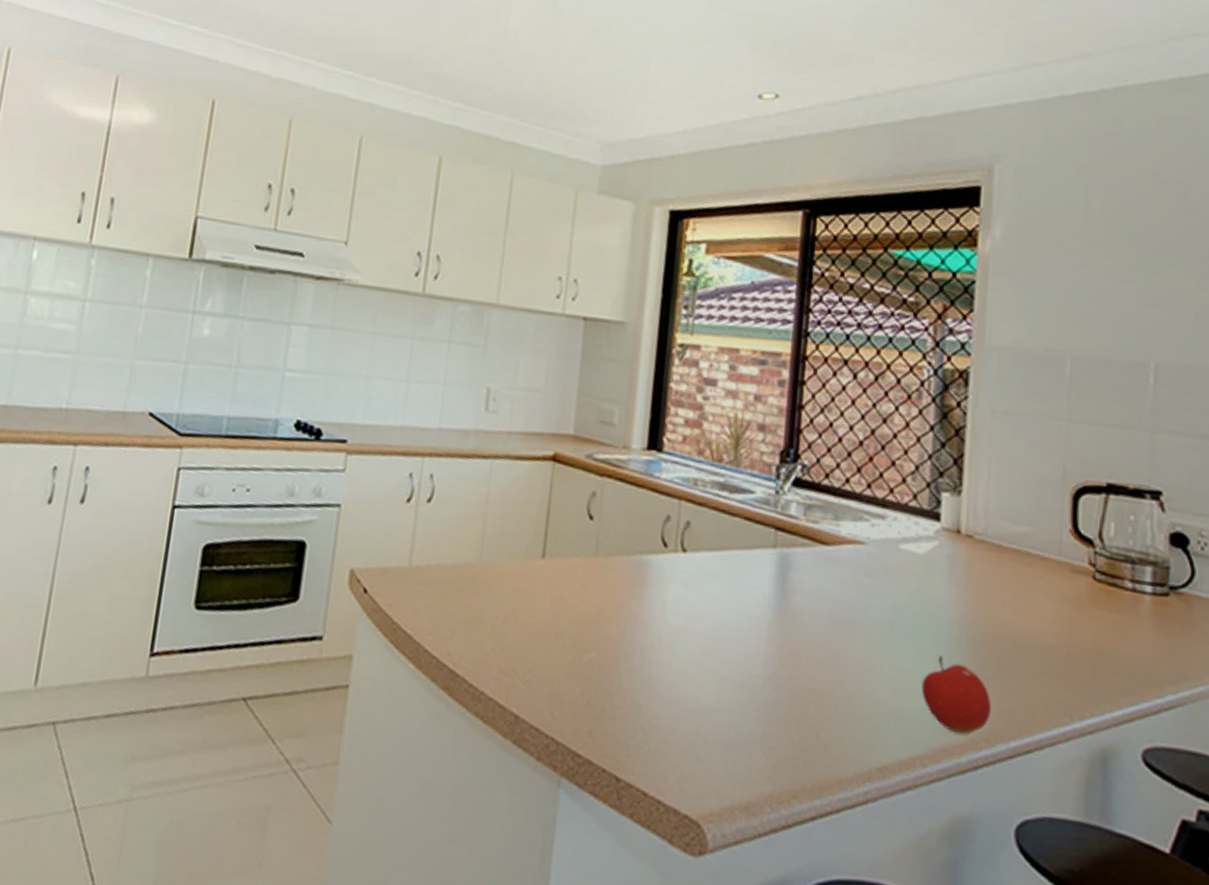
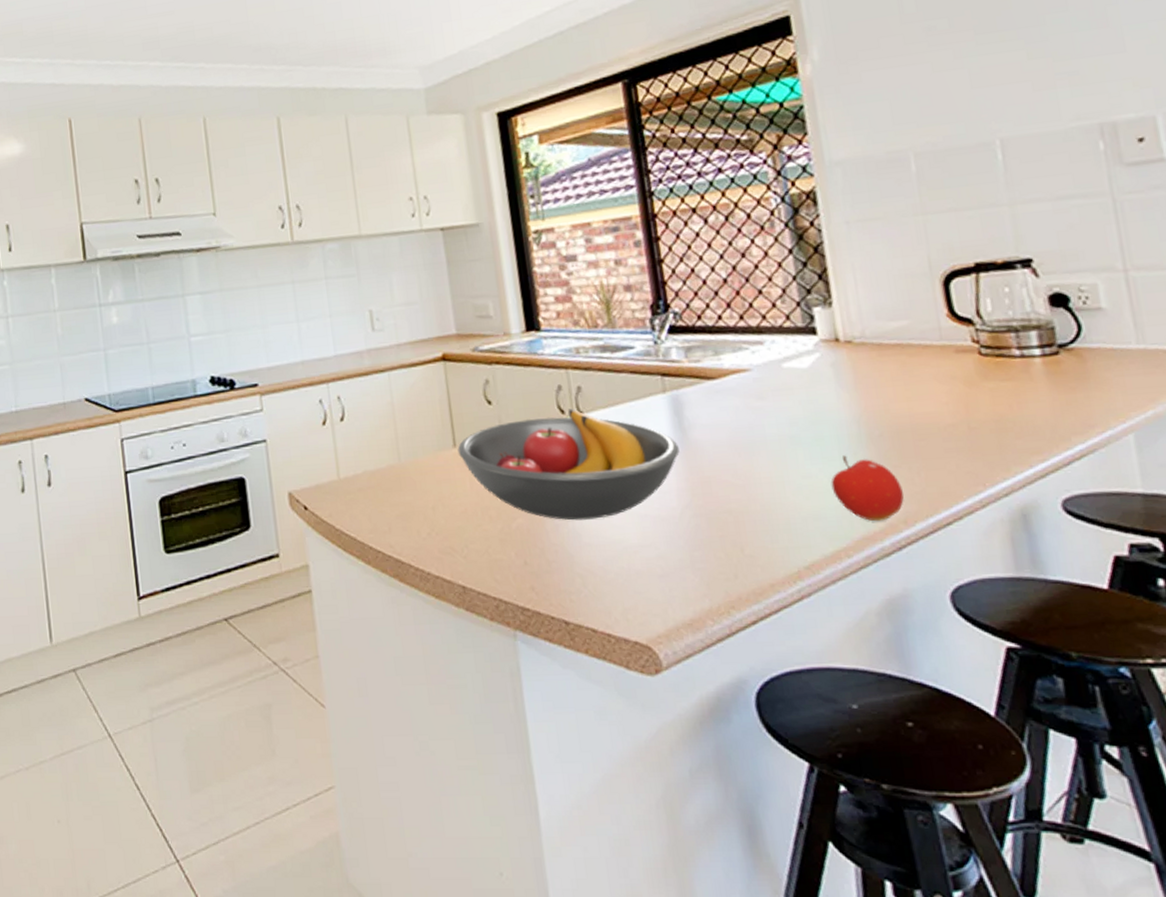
fruit bowl: none [545,543,777,671] -> present [457,408,680,521]

